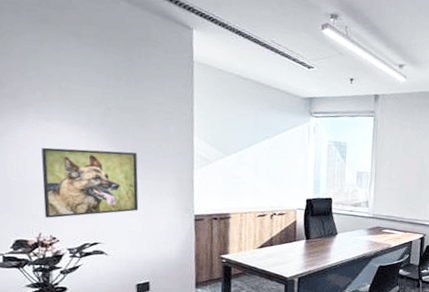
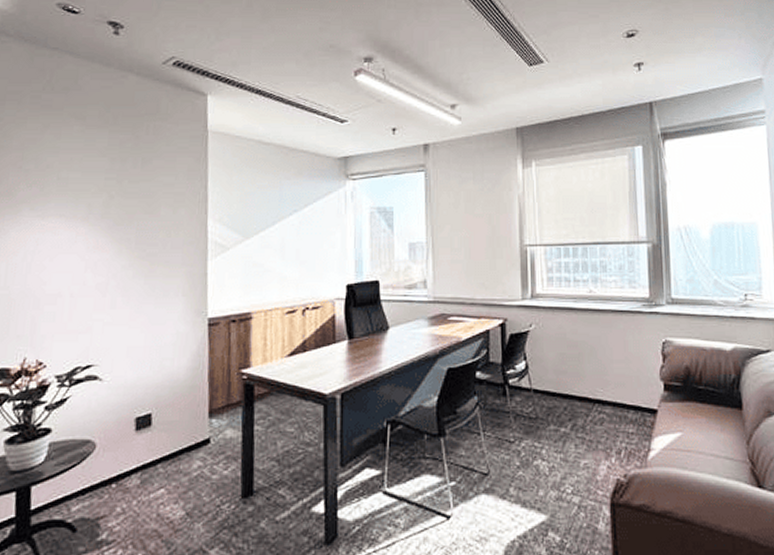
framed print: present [41,147,139,218] -> none [31,245,142,338]

